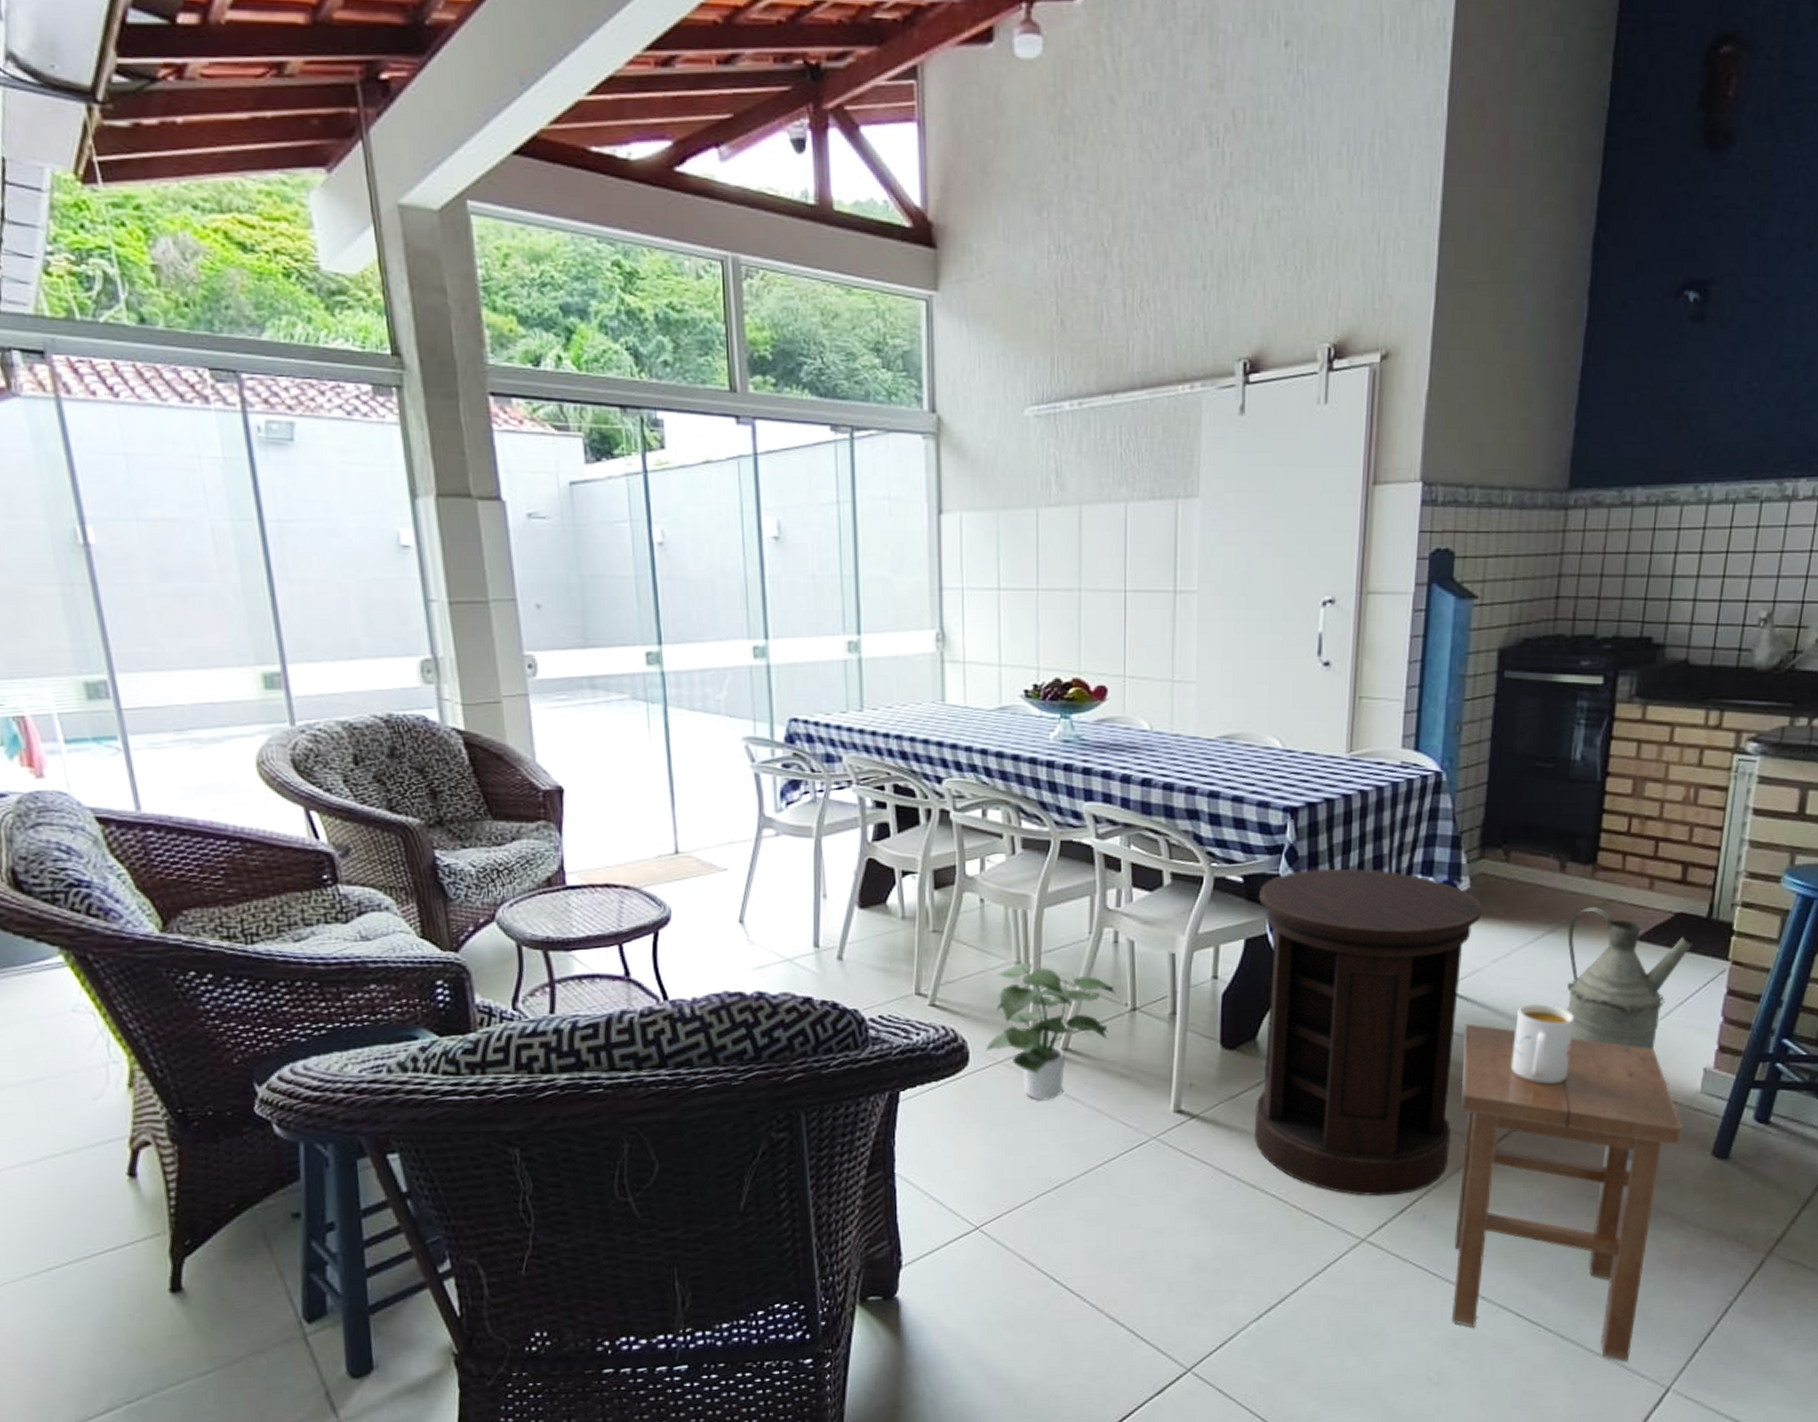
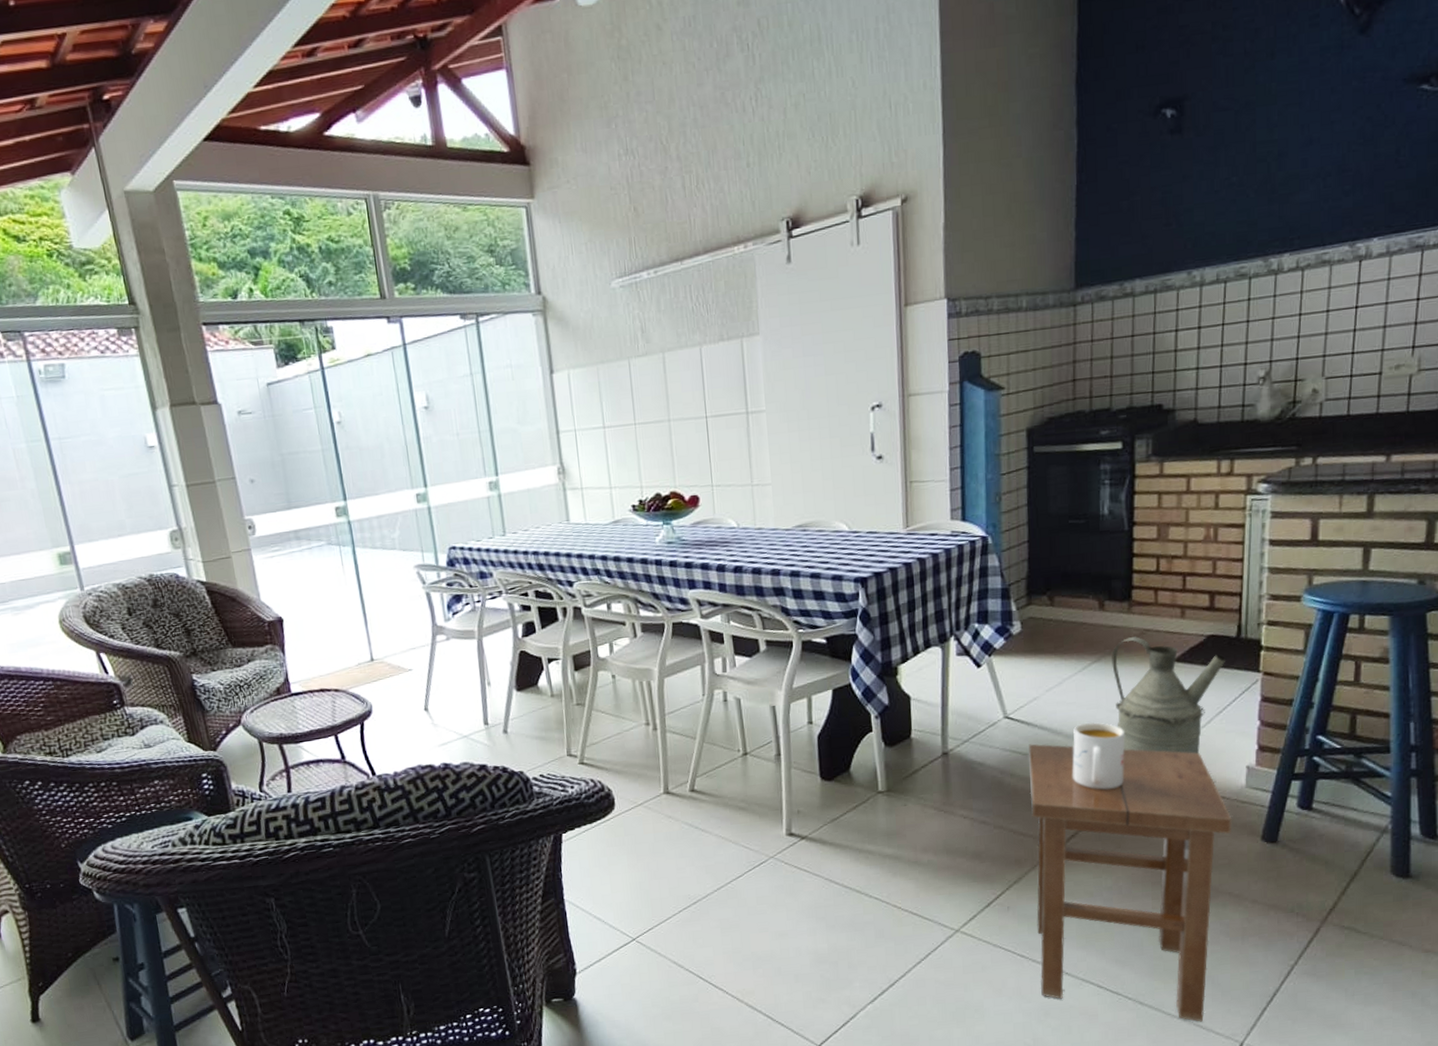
potted plant: present [984,962,1116,1100] -> none [626,722,729,833]
side table: present [1254,868,1482,1197] -> none [841,623,1034,894]

